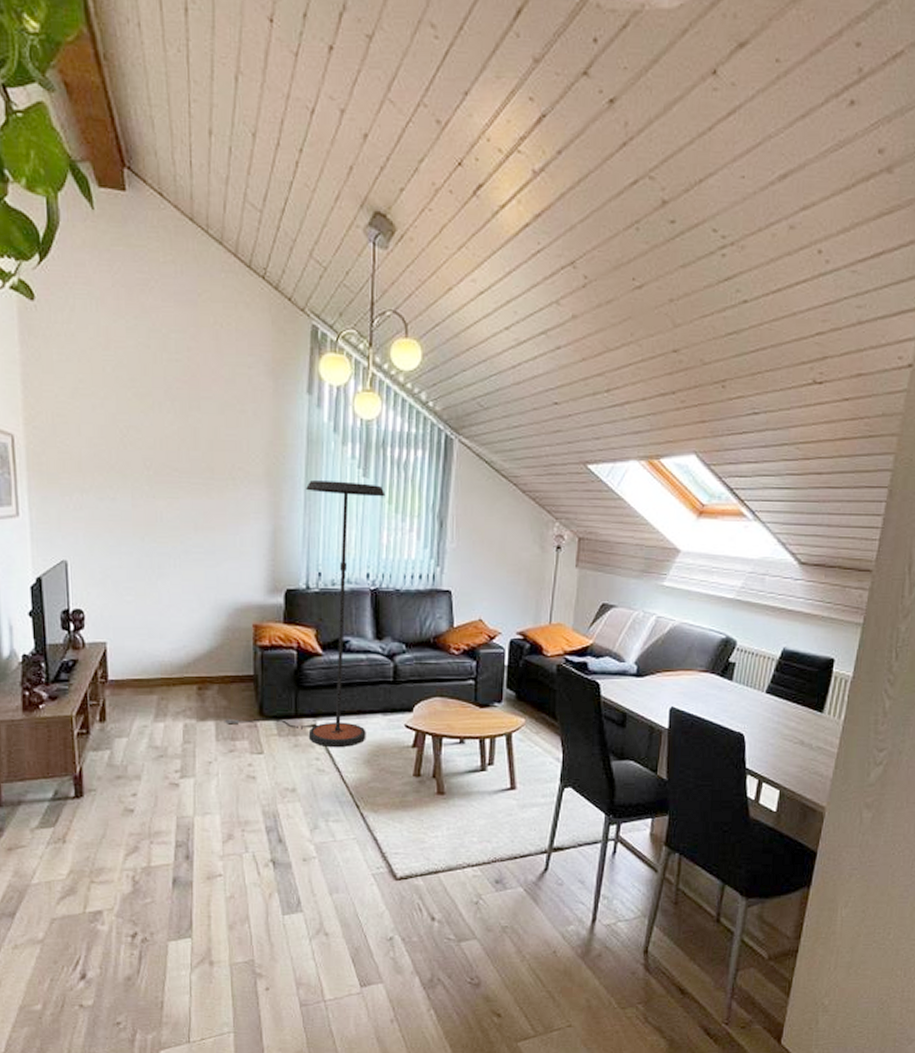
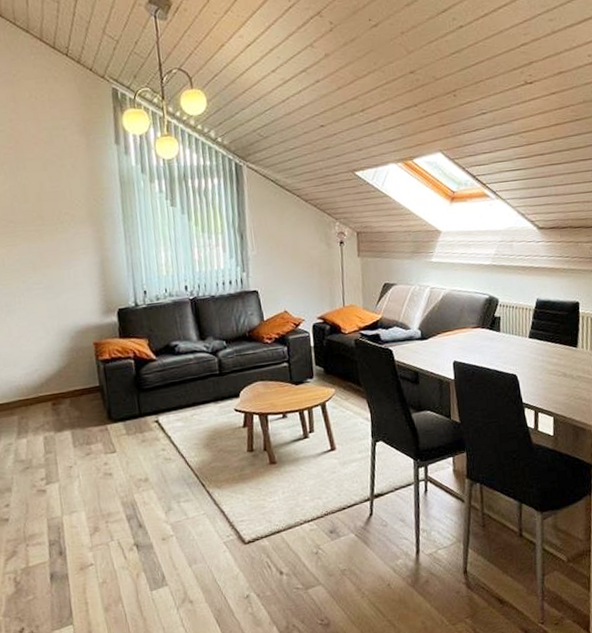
floor lamp: present [224,481,386,747] -> none [78,211,203,438]

